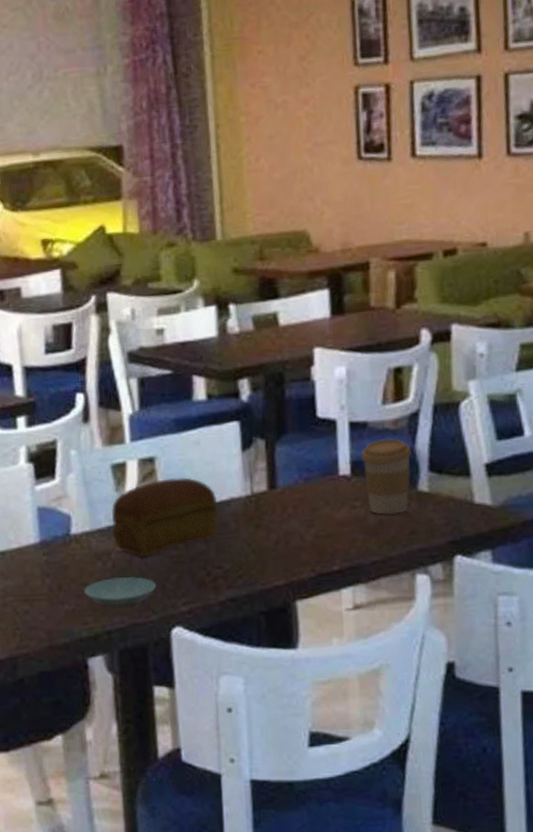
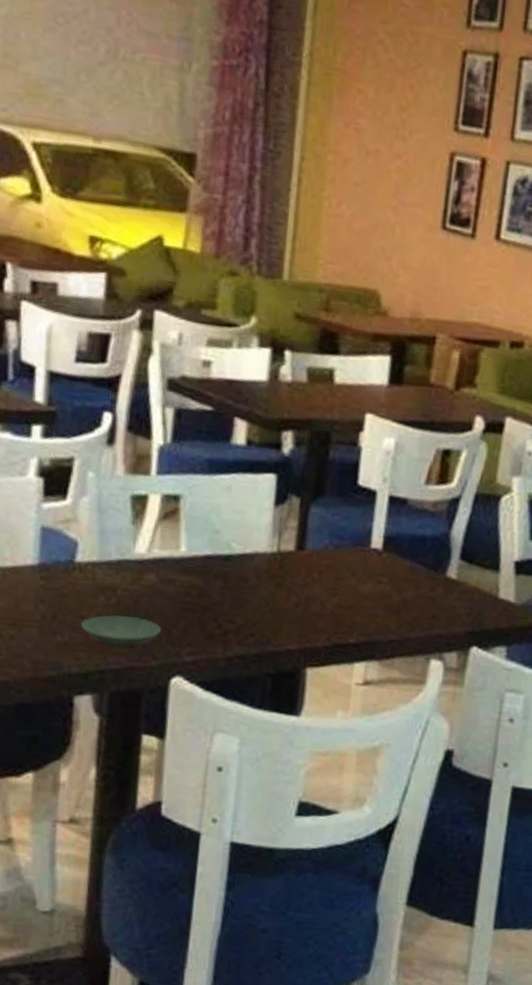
bread: present [111,477,219,557] -> none [121,520,241,599]
coffee cup: present [360,438,412,515] -> none [394,518,446,597]

